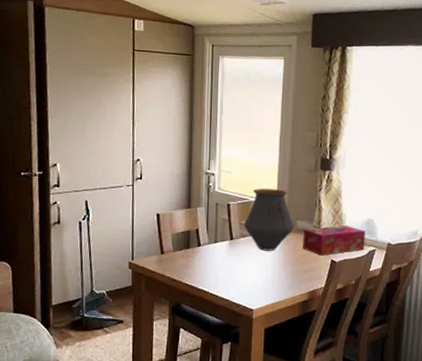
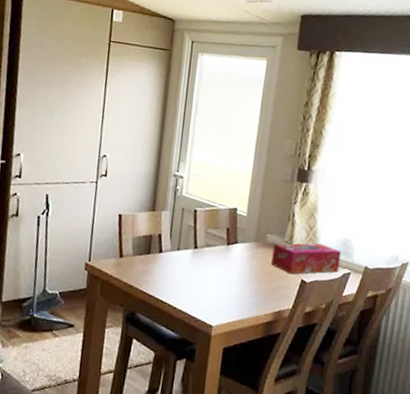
vase: present [244,188,294,251] -> none [210,196,264,265]

